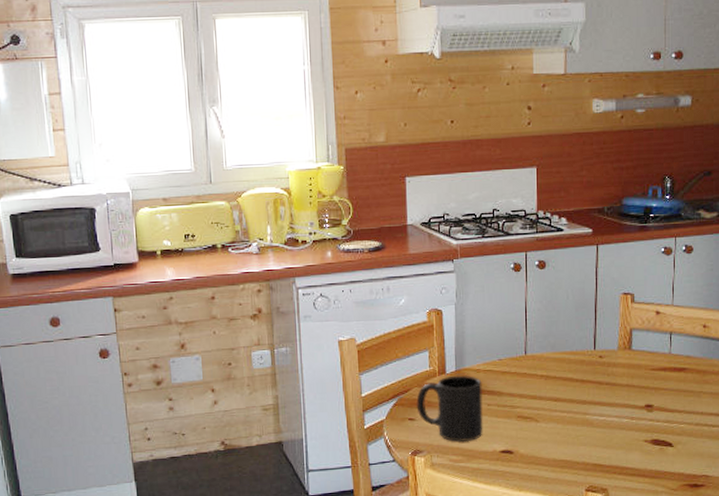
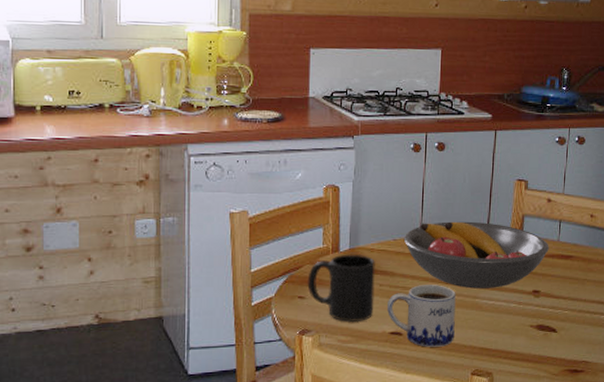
mug: none [497,402,566,465] -> present [387,285,456,347]
fruit bowl: none [509,338,660,405] -> present [403,221,549,289]

